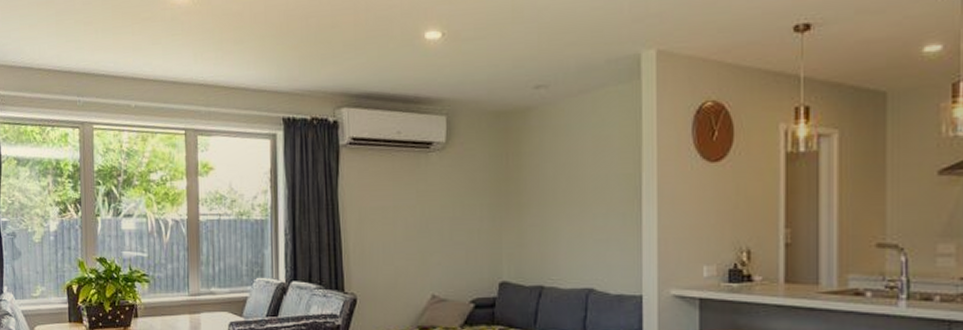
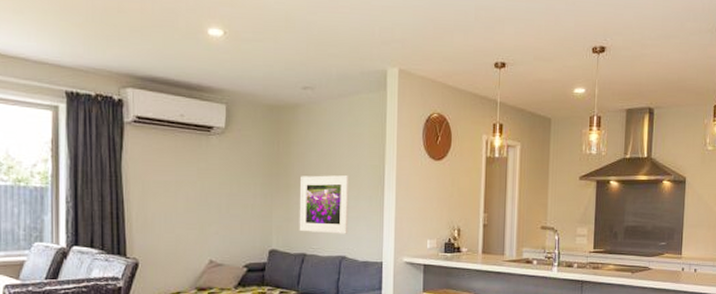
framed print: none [534,189,596,261] -> present [299,175,349,234]

